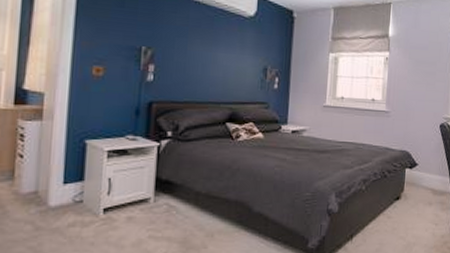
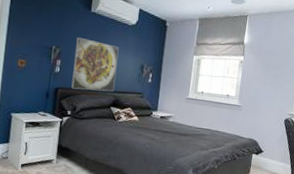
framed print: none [171,33,234,104] -> present [71,37,119,92]

